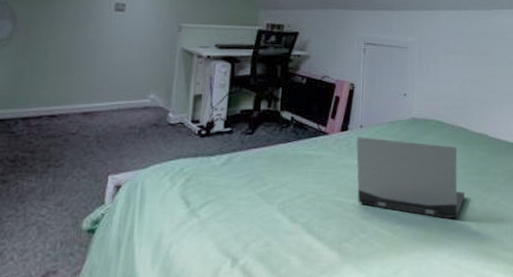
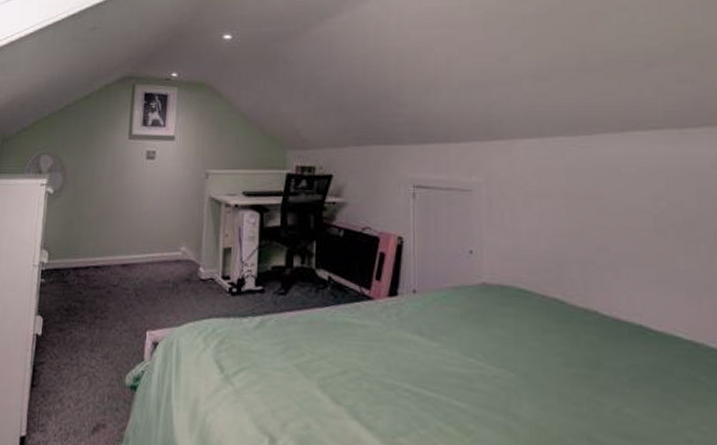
laptop computer: present [356,137,466,218] -> none [409,304,568,425]

